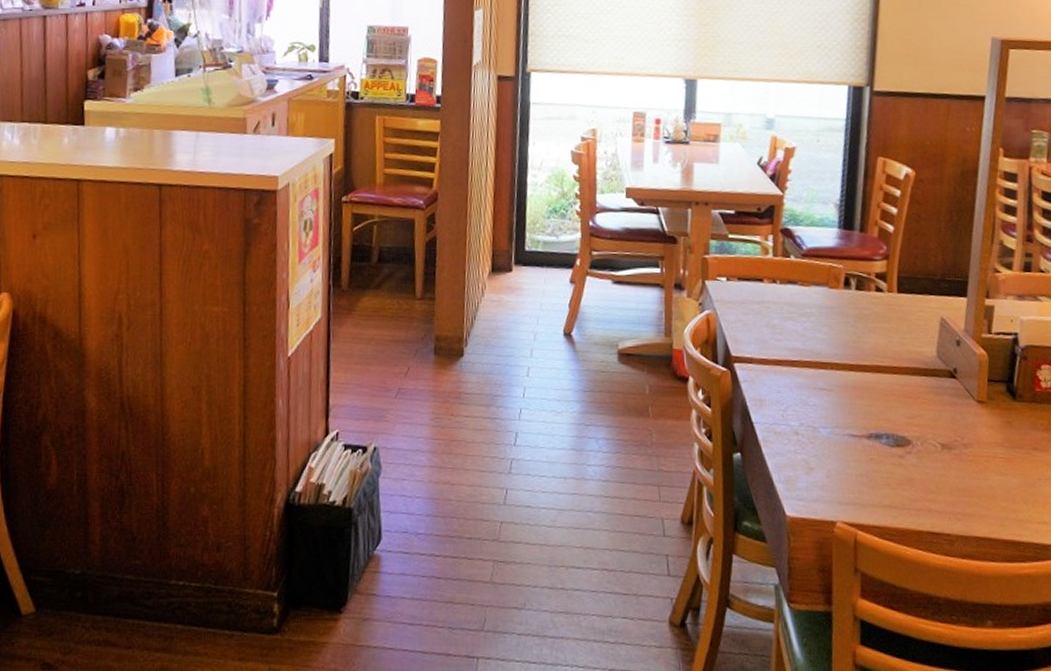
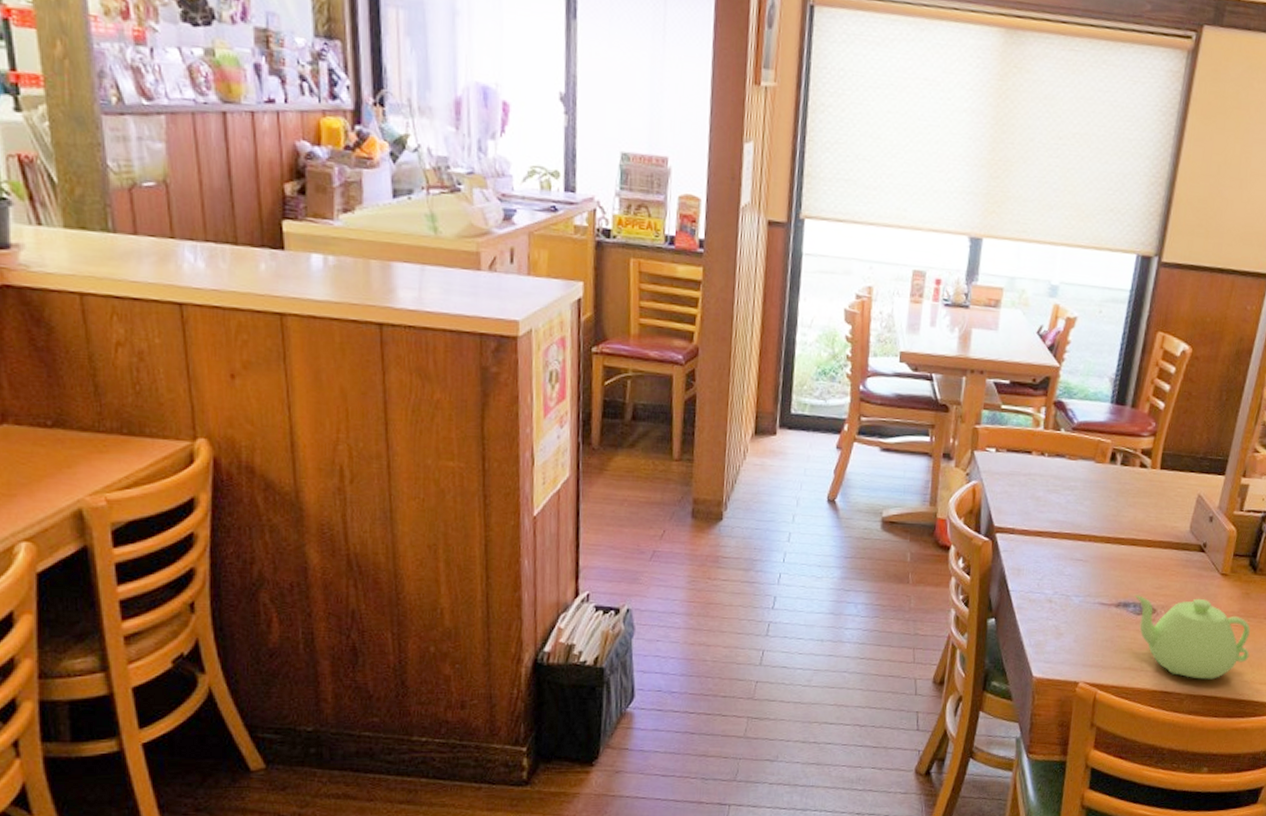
teapot: none [886,425,1022,518] -> present [1134,595,1250,680]

